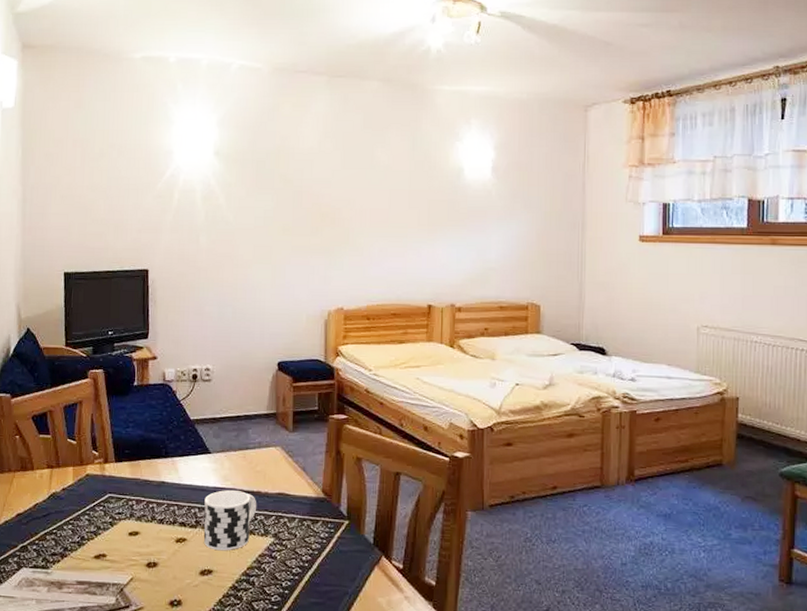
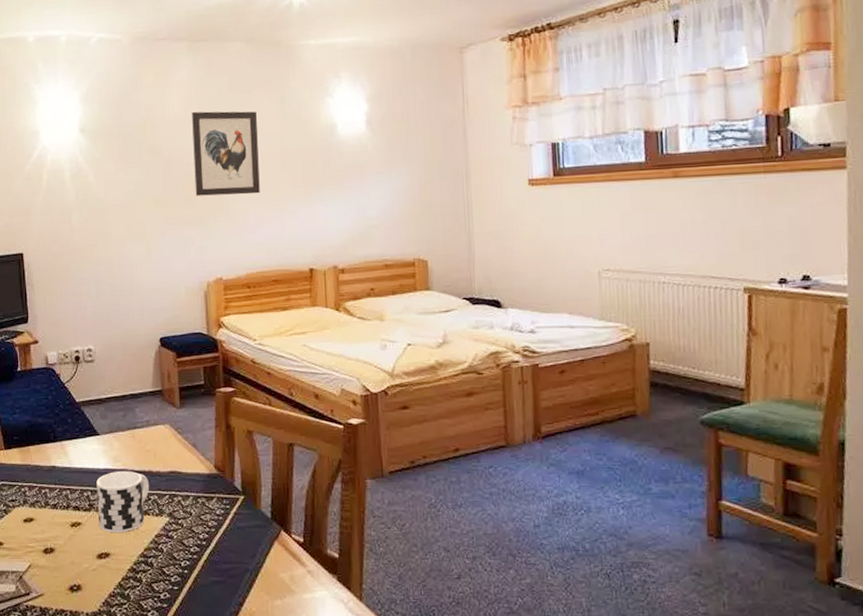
wall art: none [323,144,388,229] -> present [192,111,260,196]

